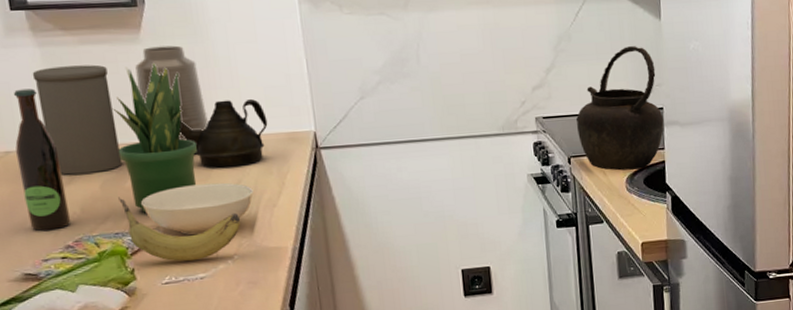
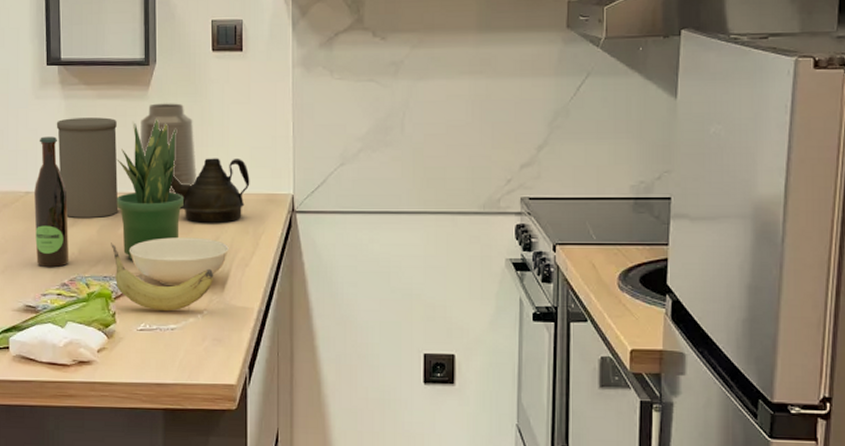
kettle: present [575,46,664,171] -> none [566,126,670,266]

